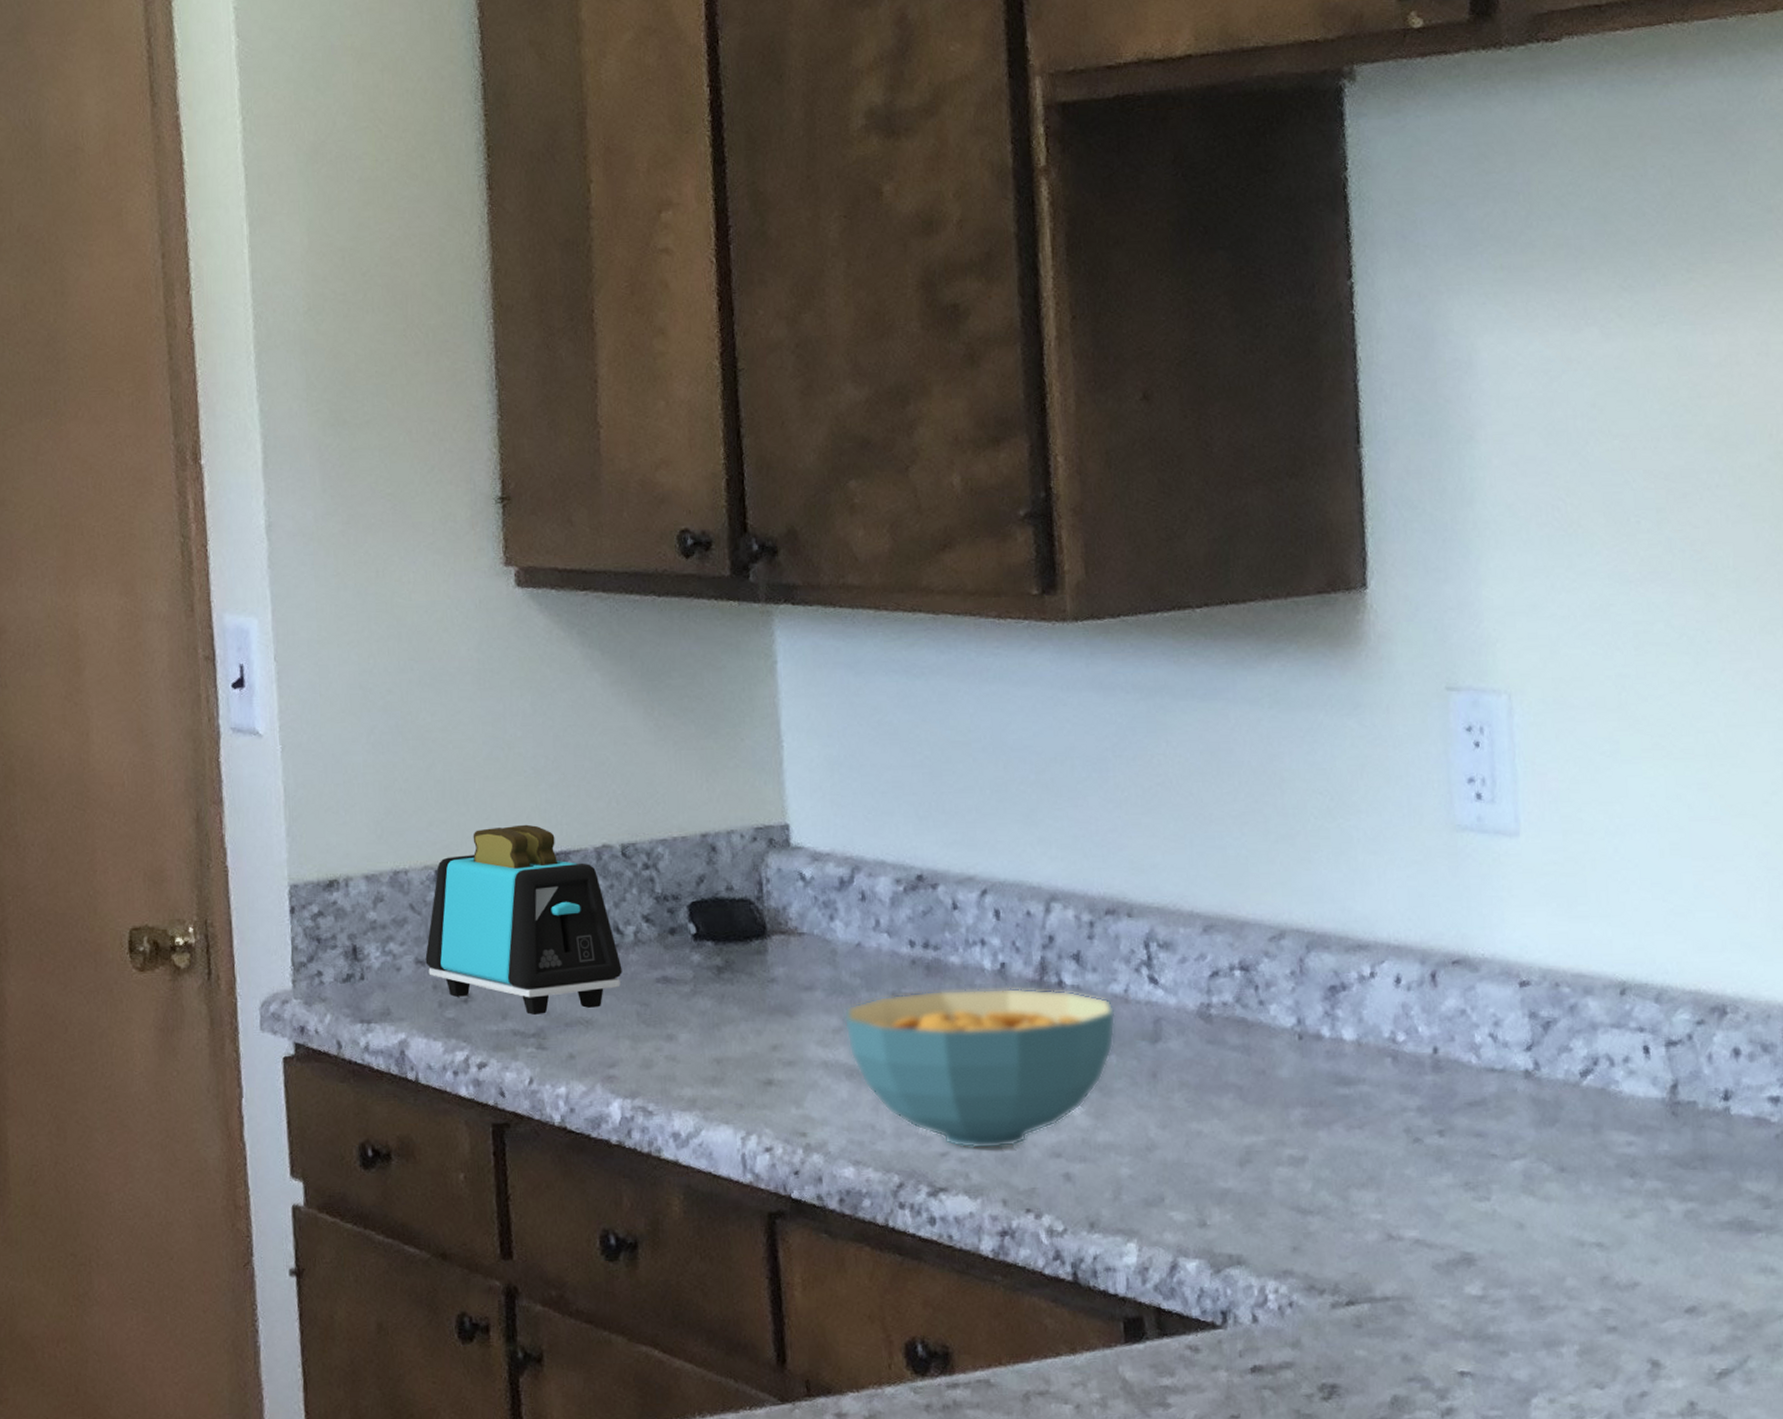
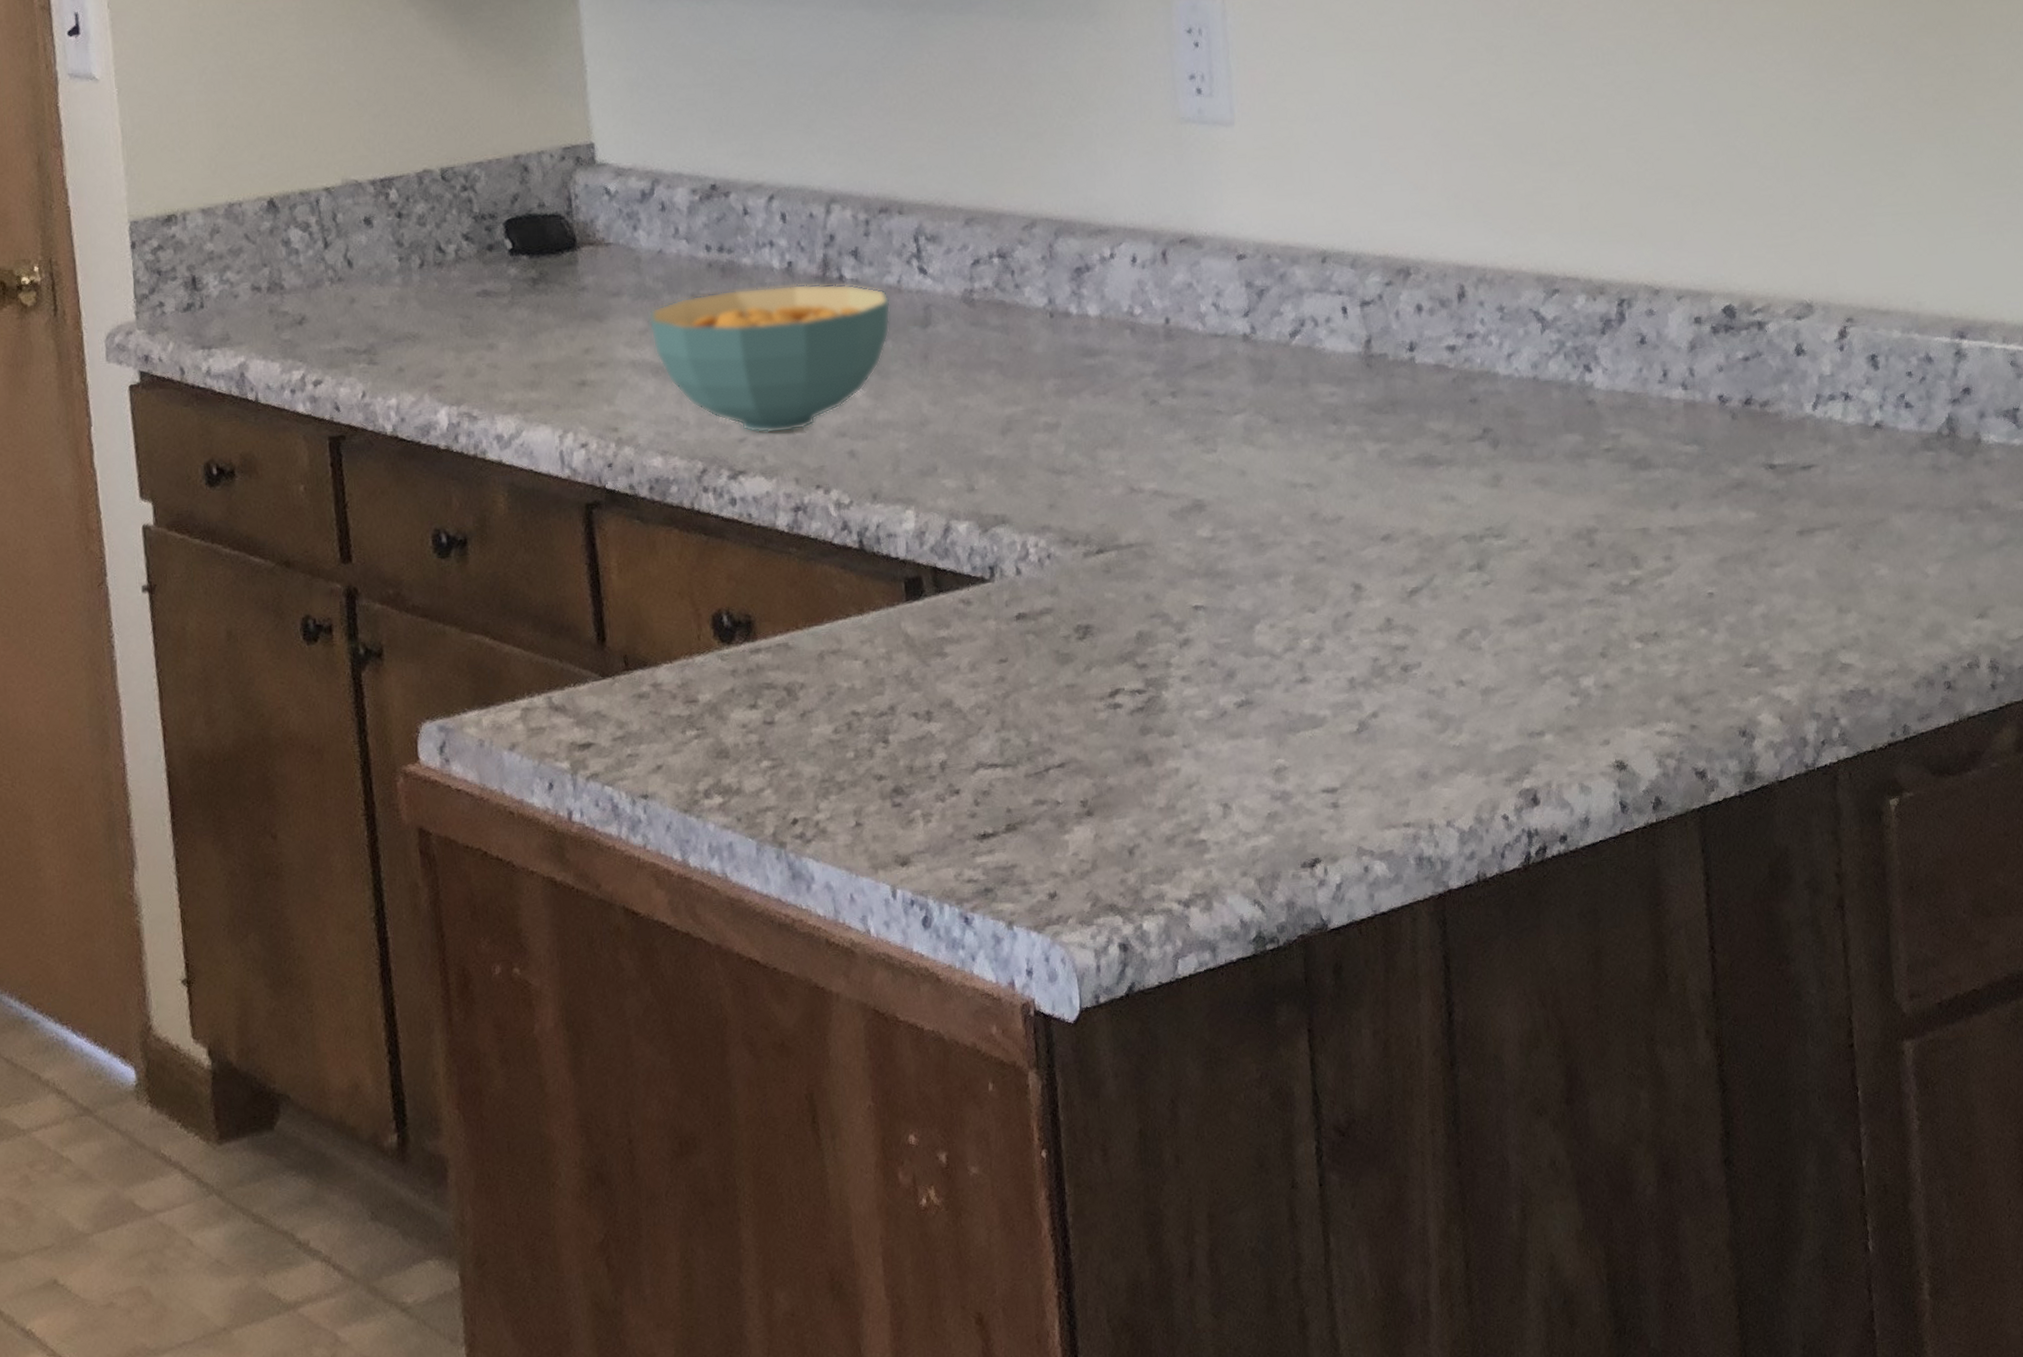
toaster: present [425,824,622,1015] -> none [261,154,445,332]

